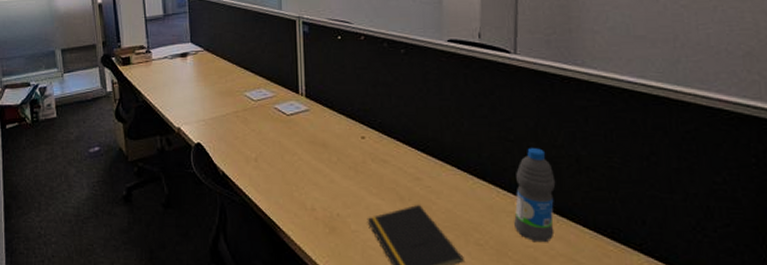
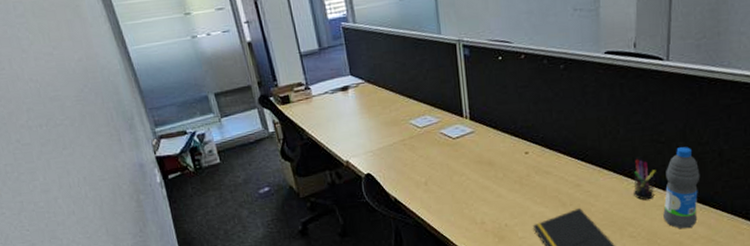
pen holder: none [480,157,505,204] -> present [634,159,656,200]

